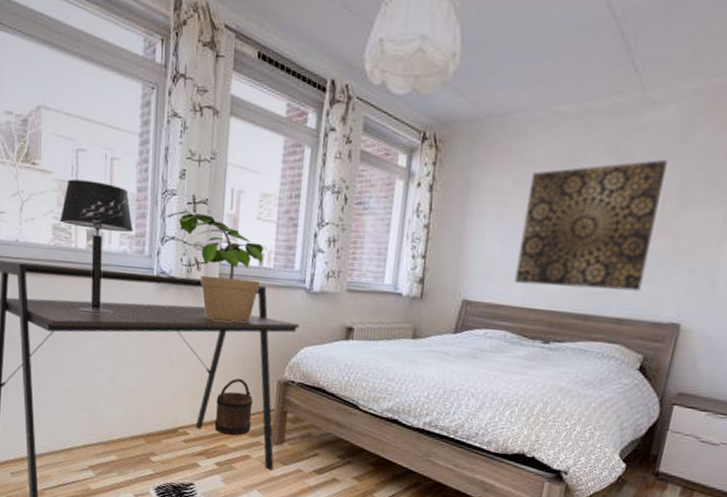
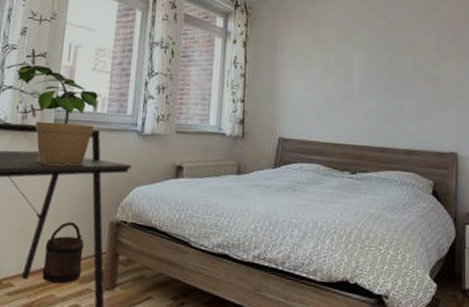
wall art: present [514,159,668,291] -> none [320,24,425,127]

